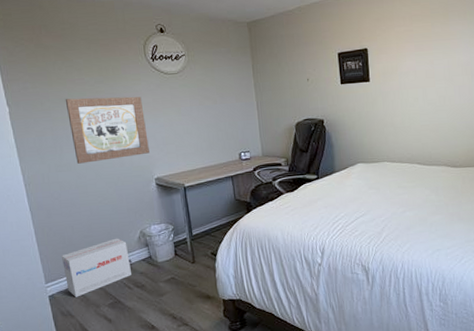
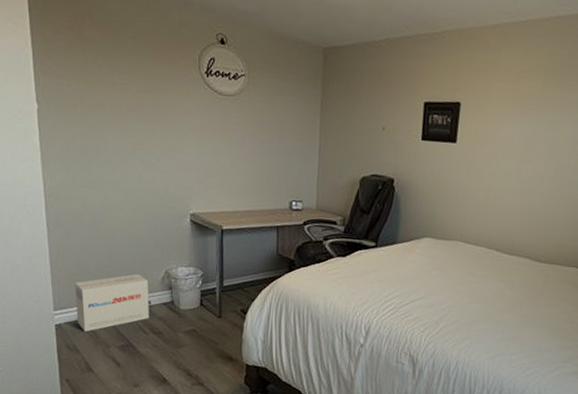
wall art: present [65,96,150,164] -> none [101,105,189,184]

